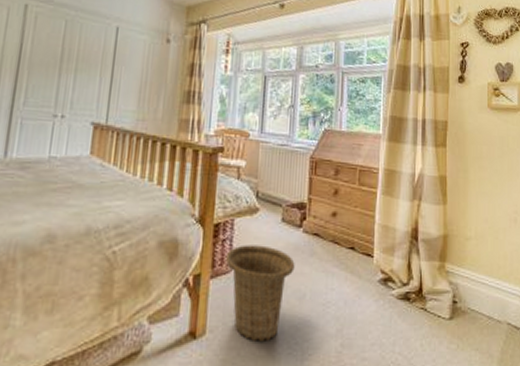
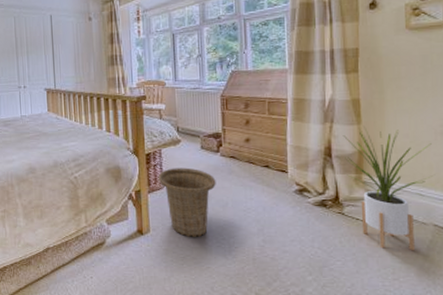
house plant: none [429,208,507,354] -> present [342,127,433,250]

